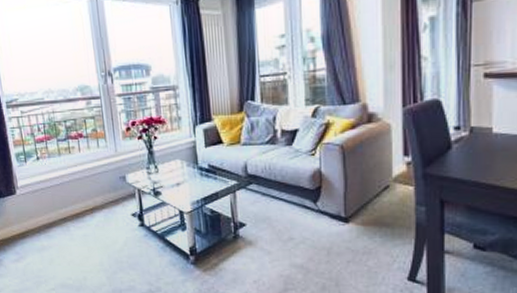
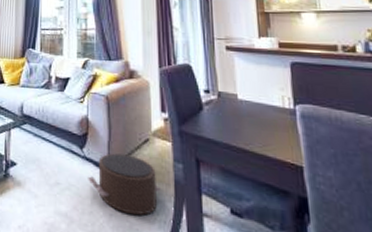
pouf: none [323,203,401,260] -> present [88,153,161,216]

